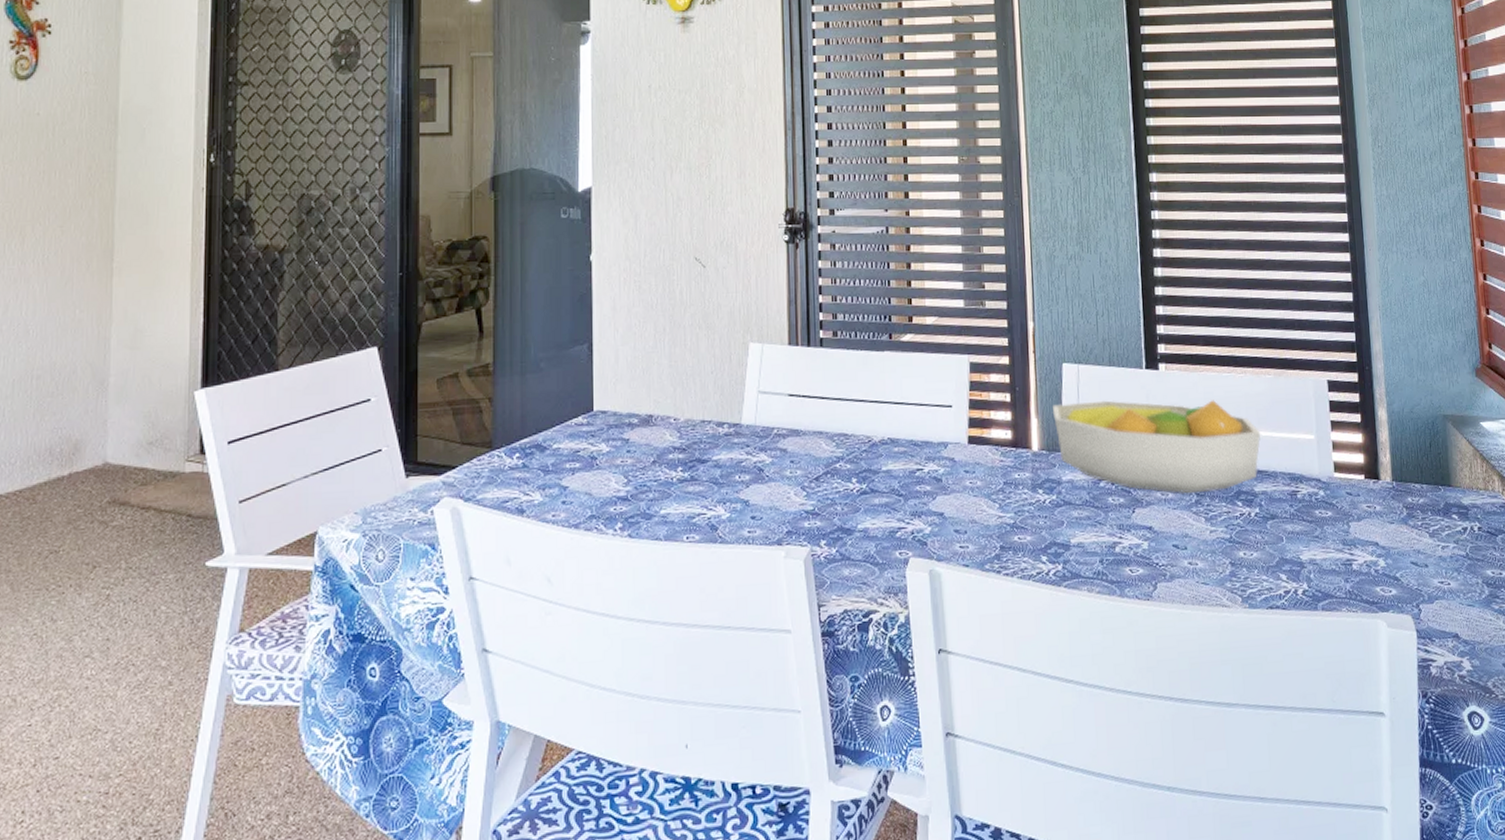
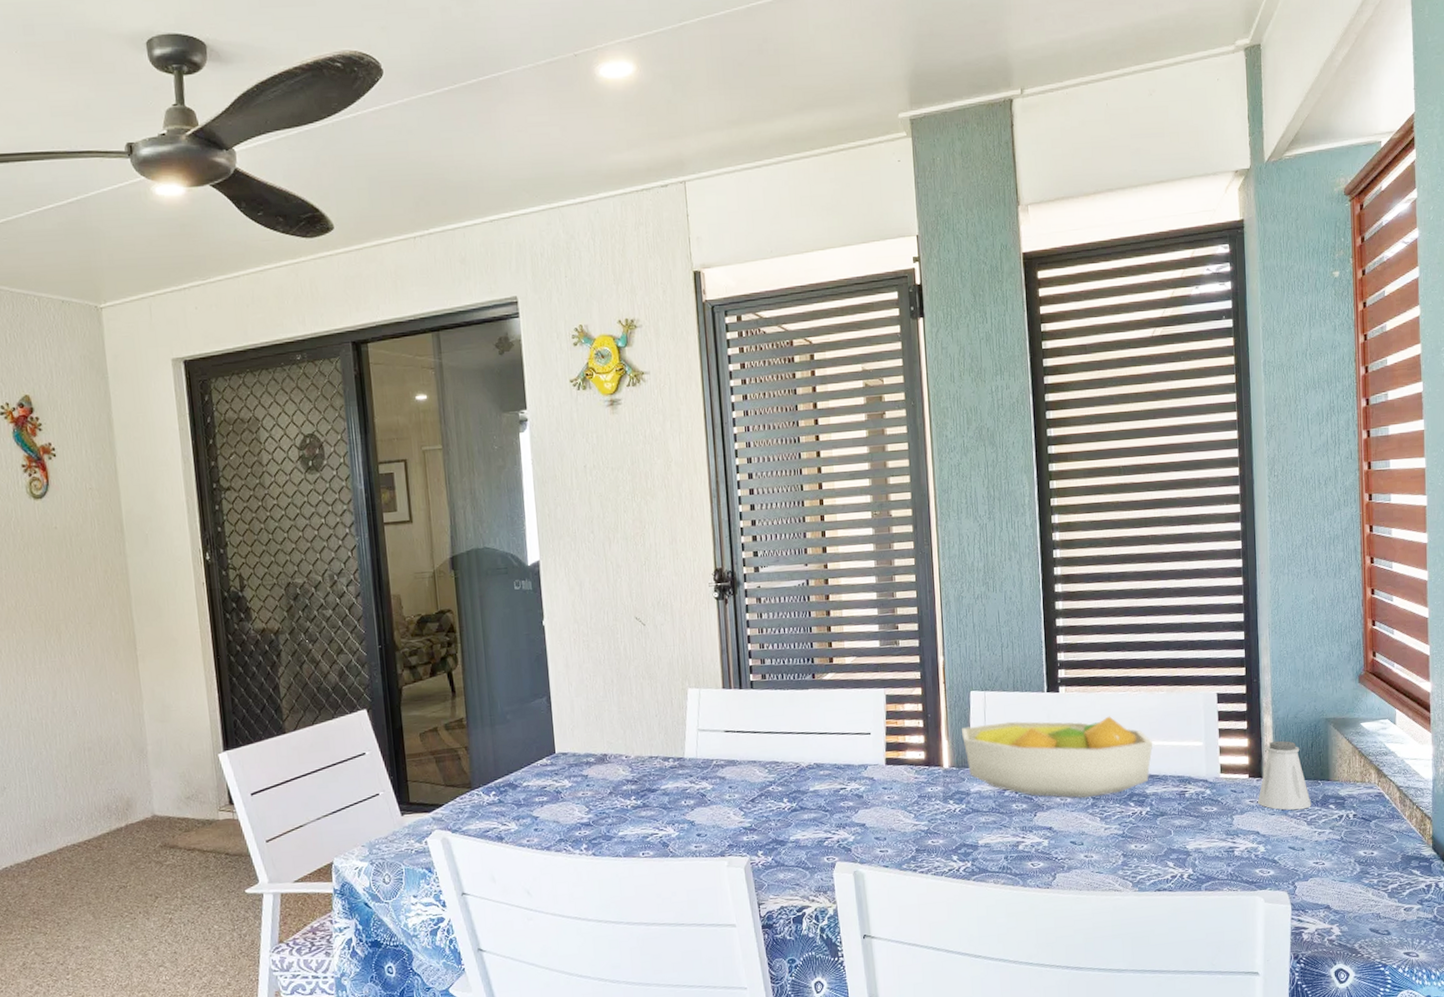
saltshaker: none [1375,437,1433,519] -> present [1257,740,1311,810]

